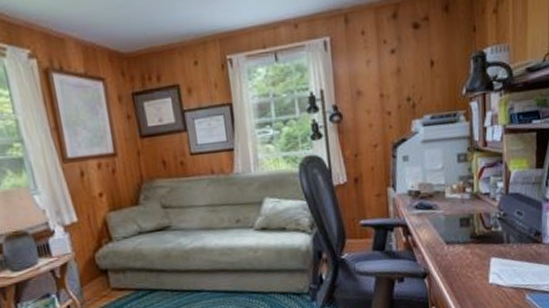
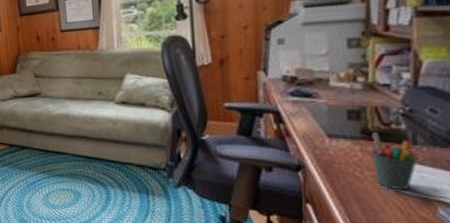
pen holder: none [478,236,511,284] -> present [372,132,417,190]

